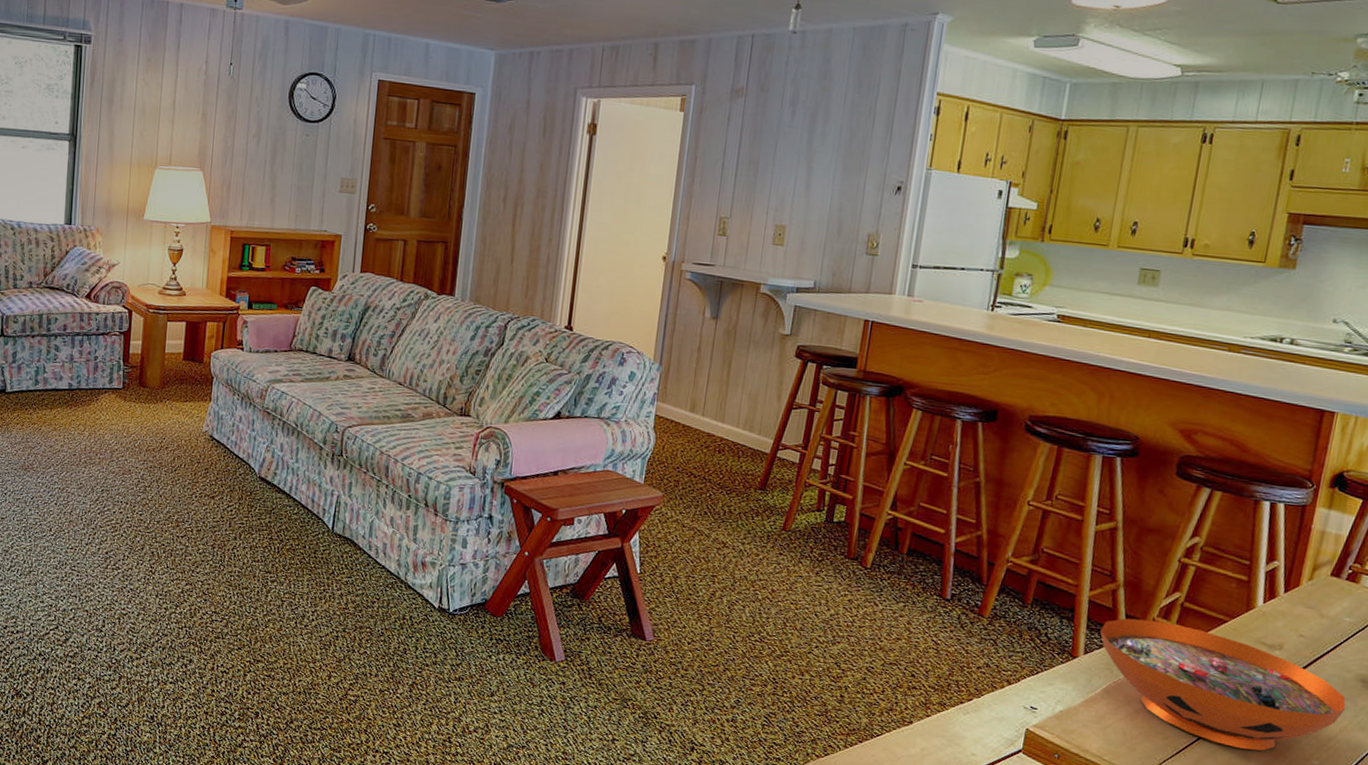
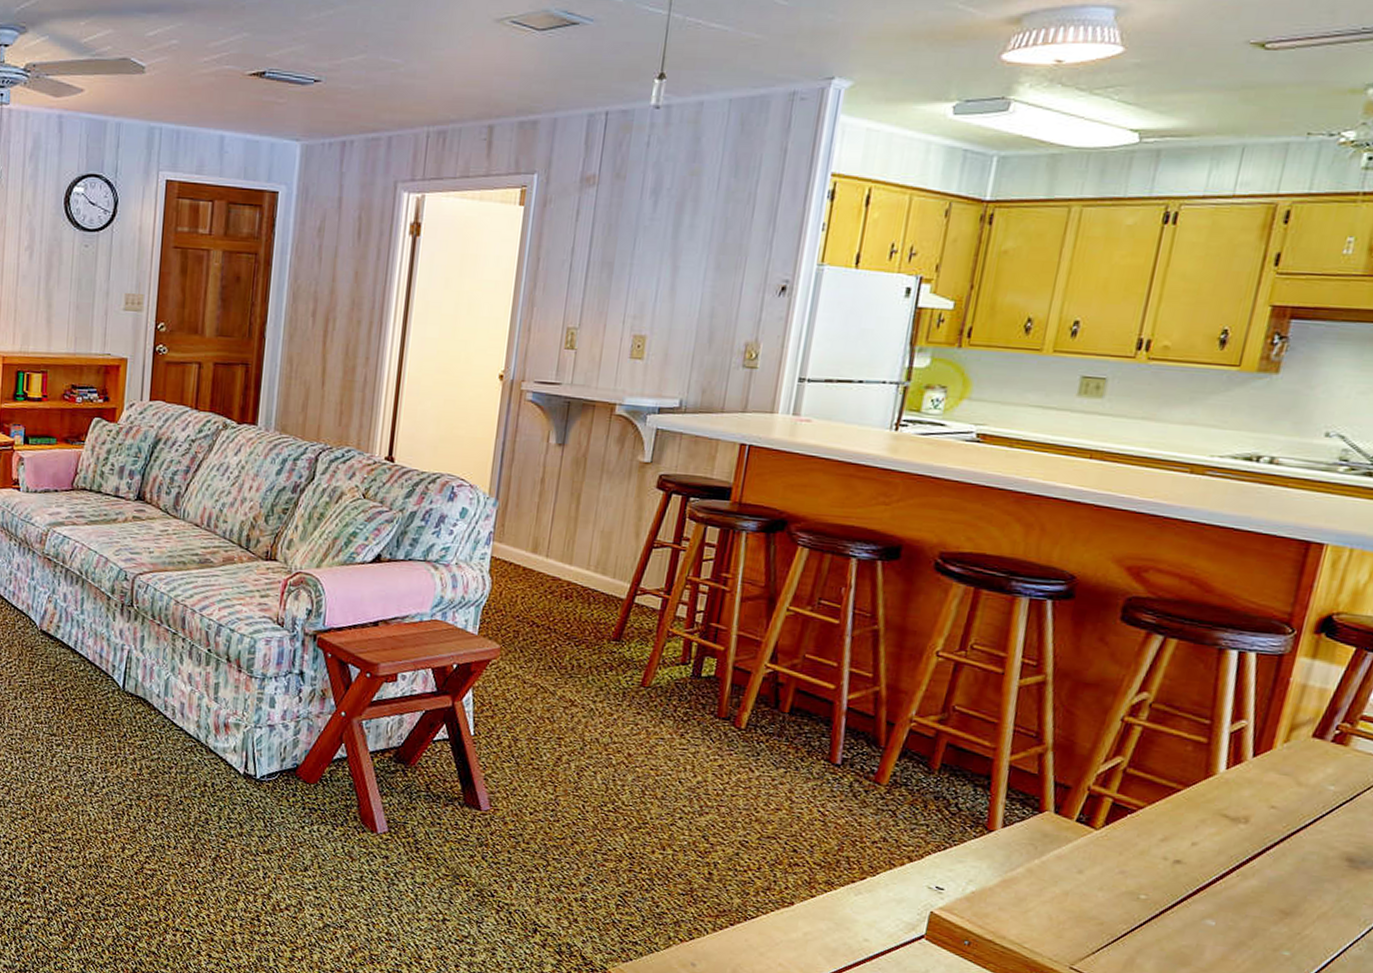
decorative bowl: present [1099,618,1346,751] -> none [1022,786,1327,940]

